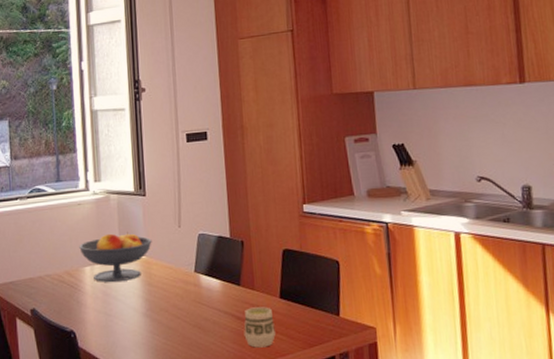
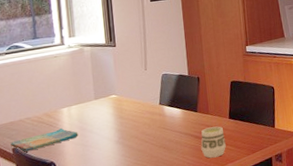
dish towel: none [29,290,102,315] -> present [11,127,79,152]
fruit bowl: present [79,232,152,282] -> none [56,77,122,120]

